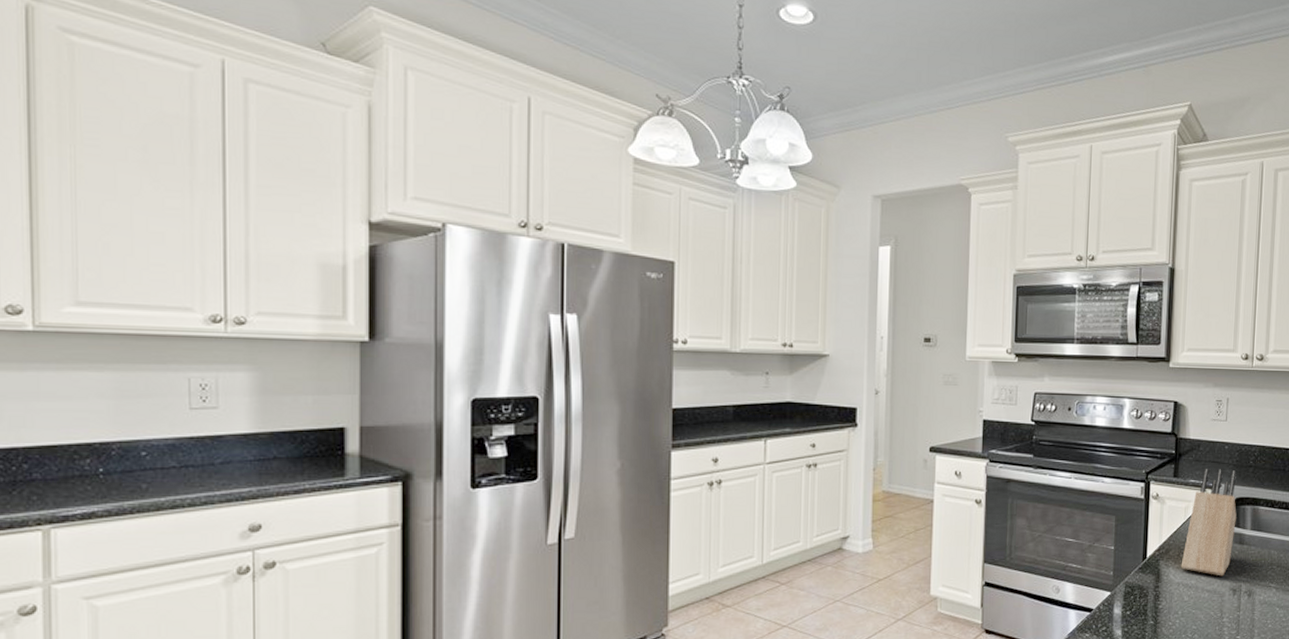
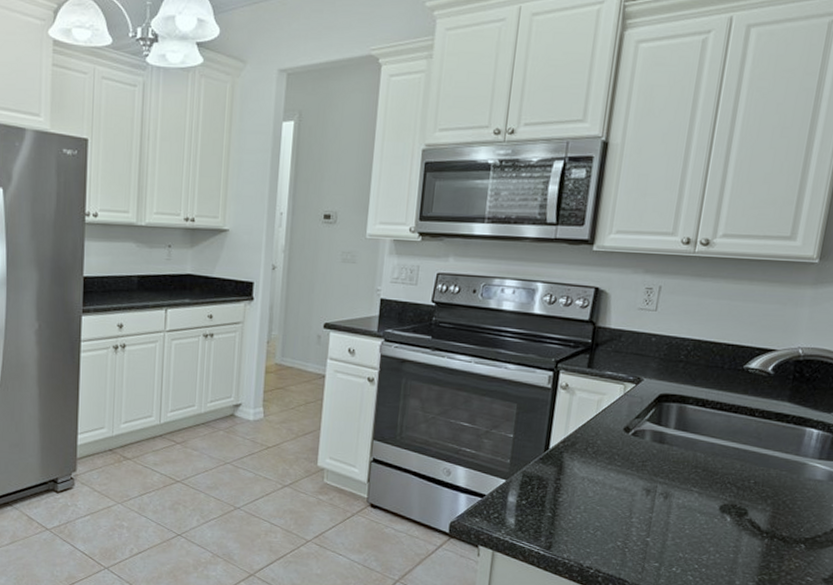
knife block: present [1181,468,1237,576] -> none [587,360,663,475]

